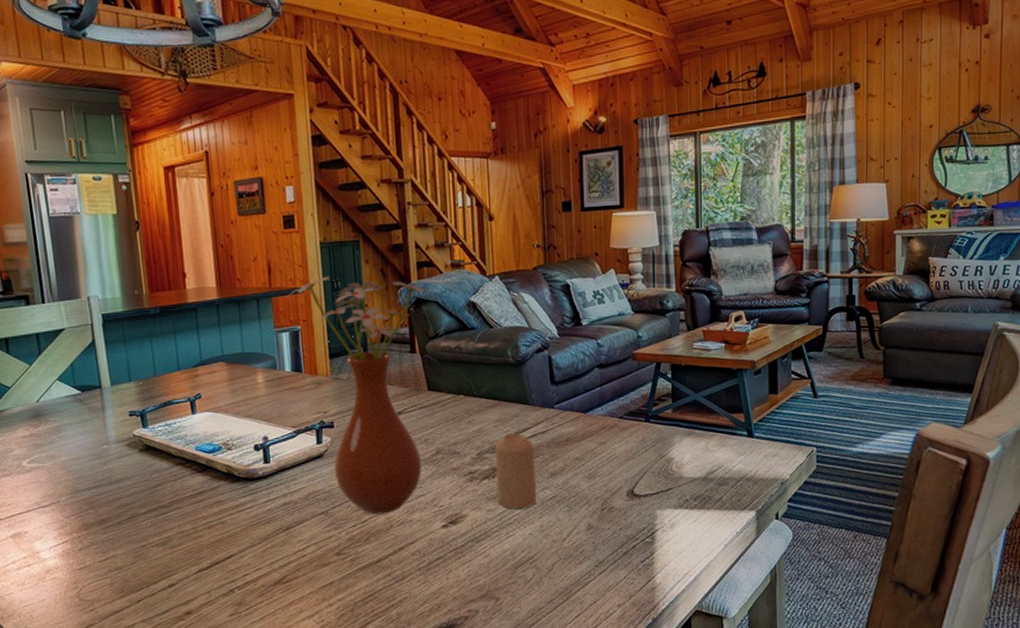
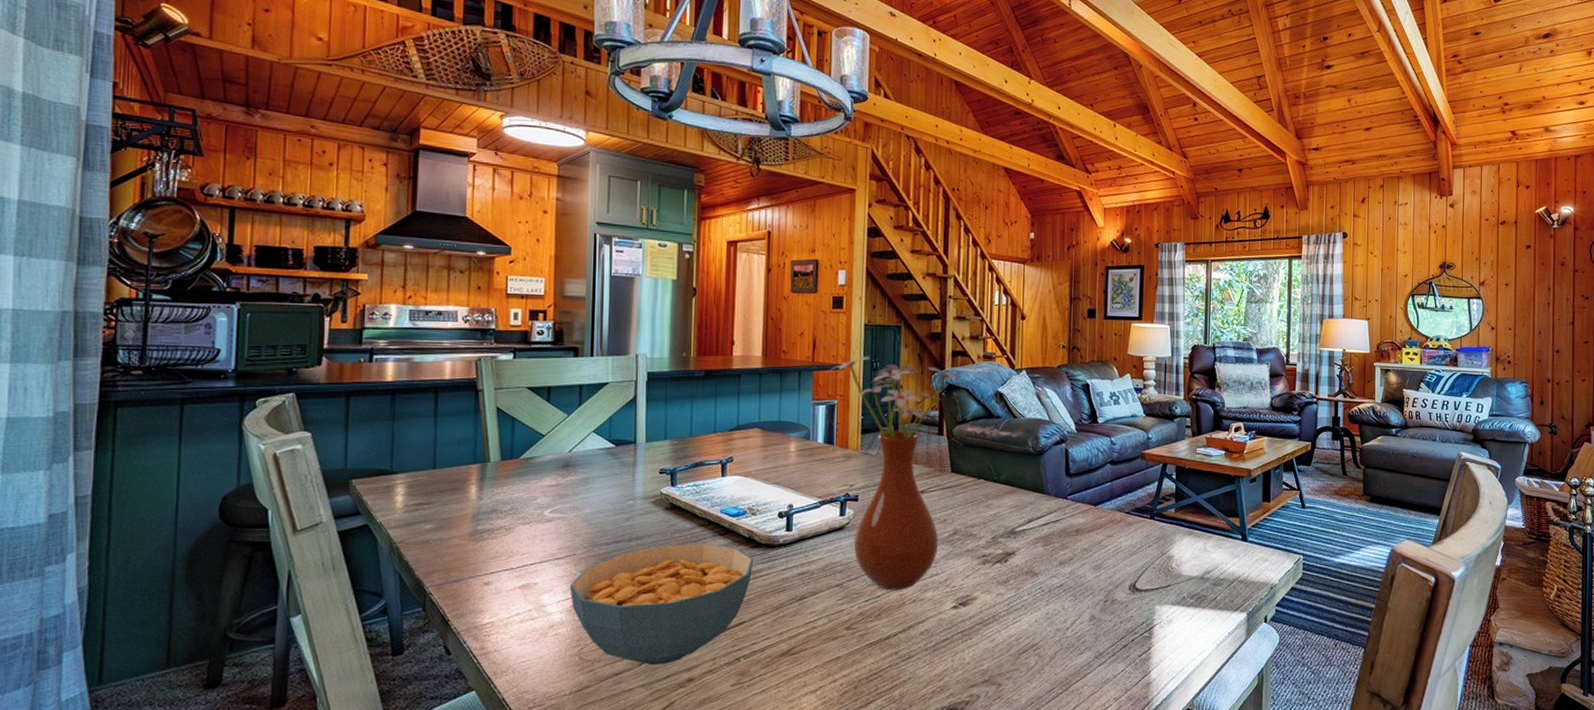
cereal bowl: none [58,481,236,602] -> present [569,542,754,666]
candle: present [494,432,537,509] -> none [1007,520,1046,594]

